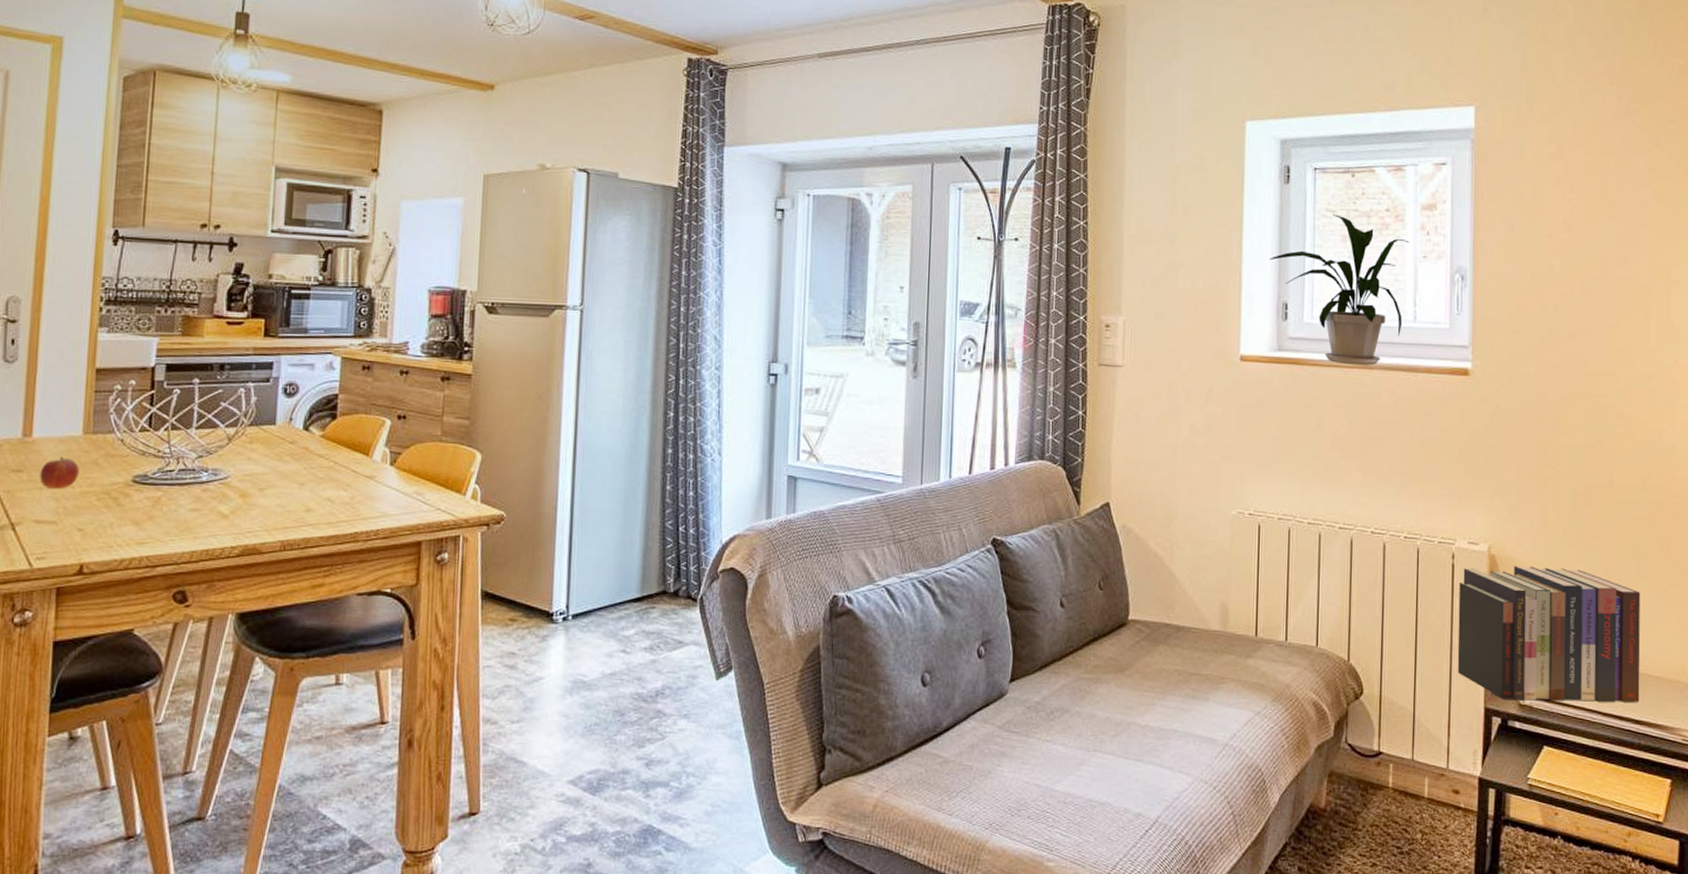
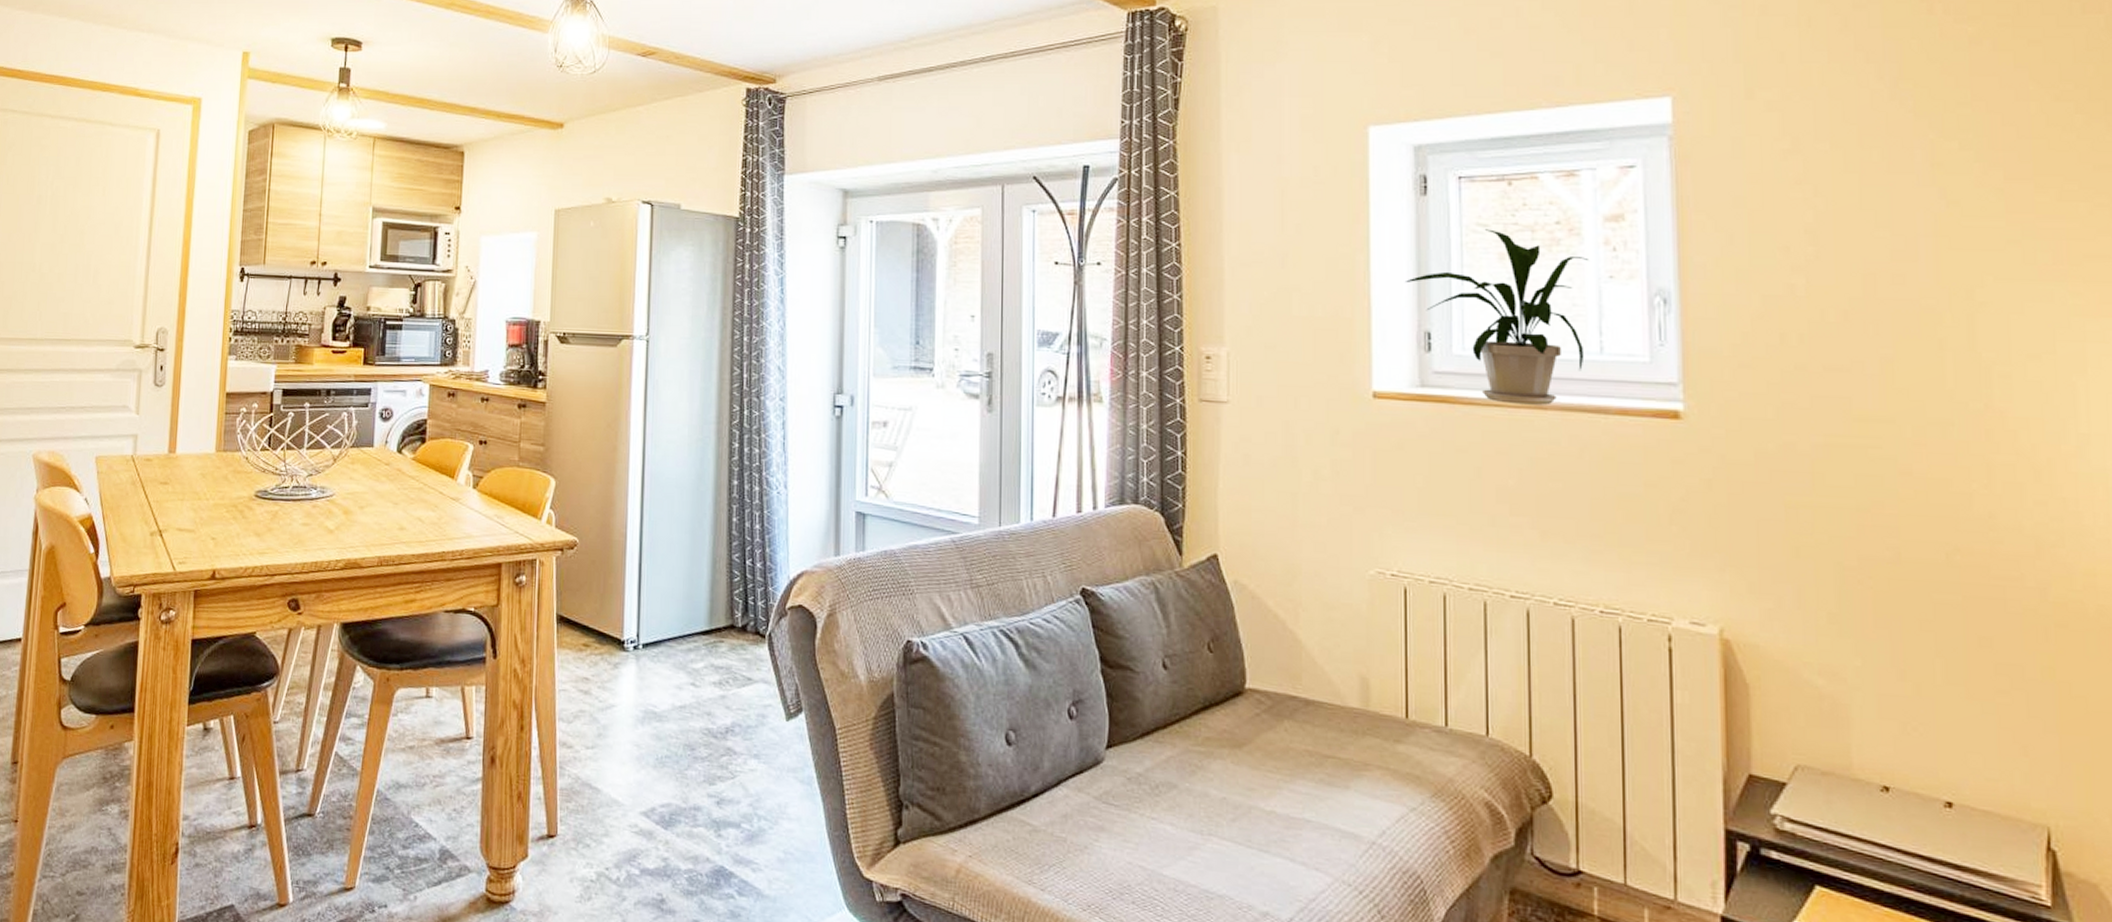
fruit: present [39,456,79,490] -> none [181,471,213,502]
books: present [1457,566,1641,702] -> none [1680,654,1959,842]

